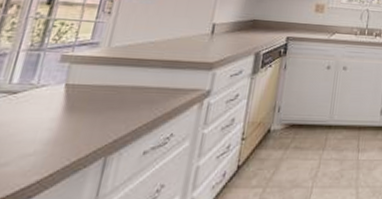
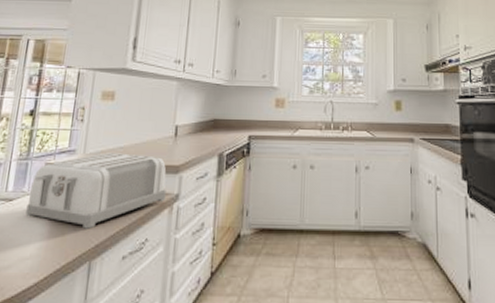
toaster: none [32,47,199,124] -> present [25,153,167,229]

